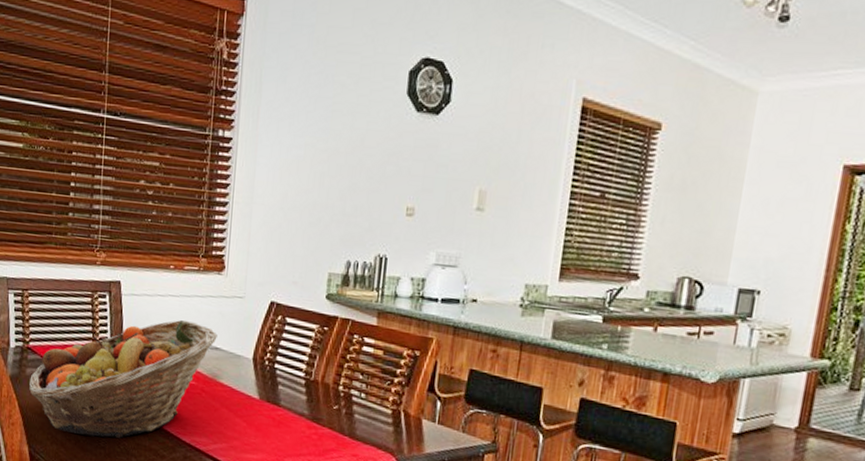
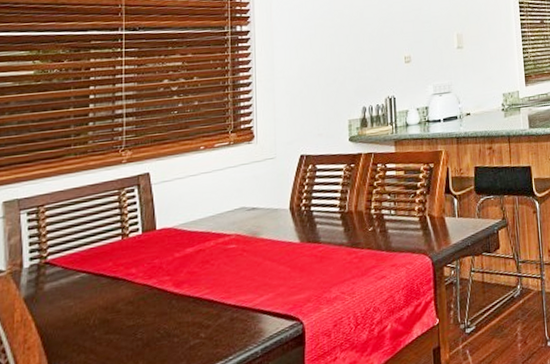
fruit basket: present [28,320,217,438] -> none [47,191,253,338]

